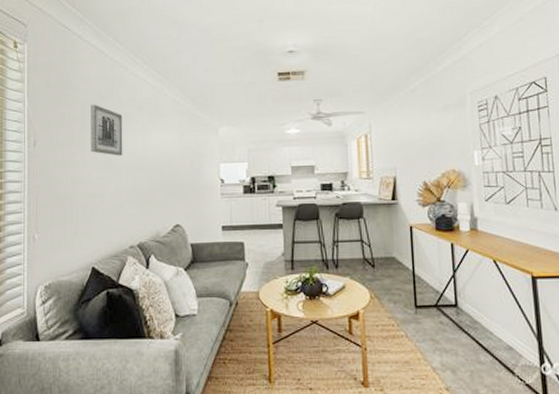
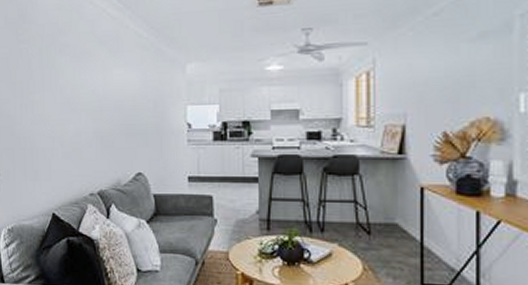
wall art: present [91,104,123,156] -> none [48,38,82,96]

